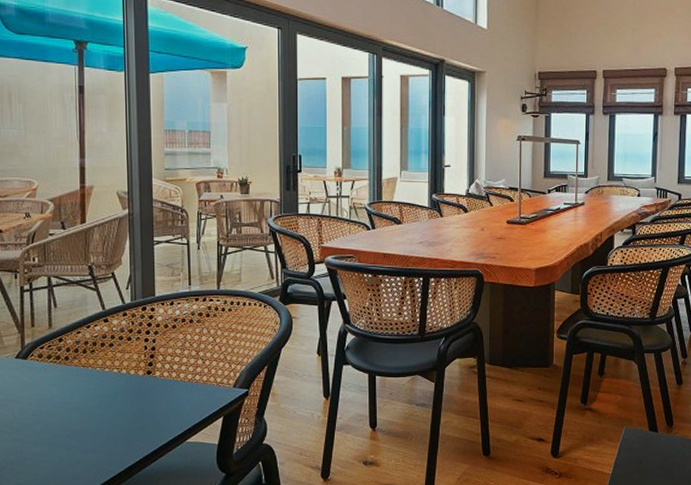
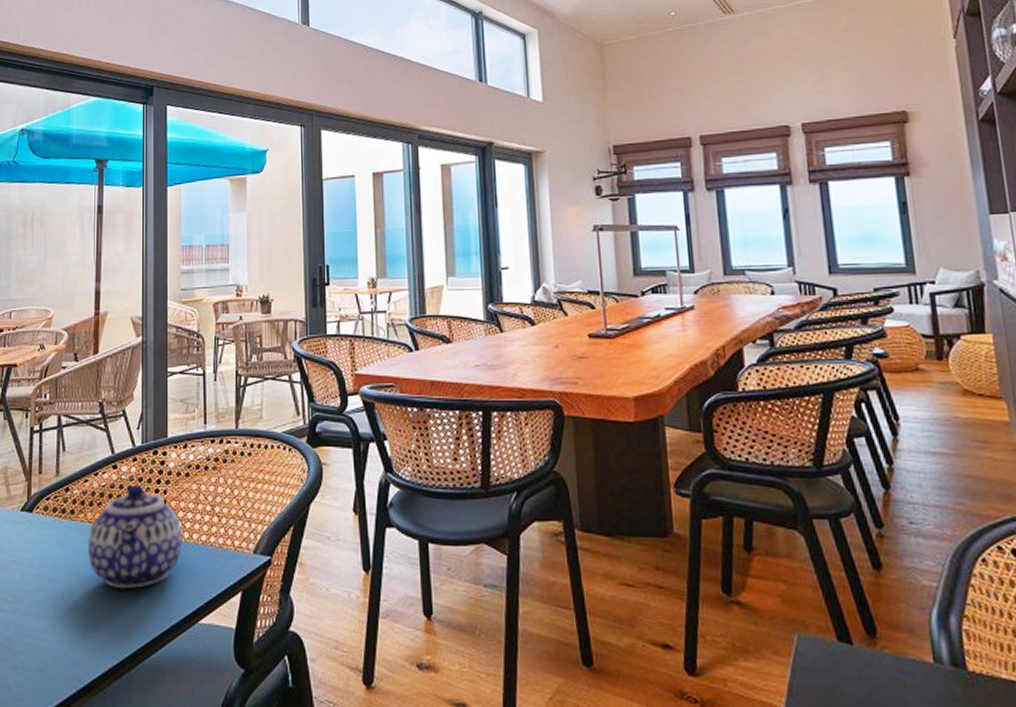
teapot: none [82,335,170,418] -> present [87,484,182,588]

